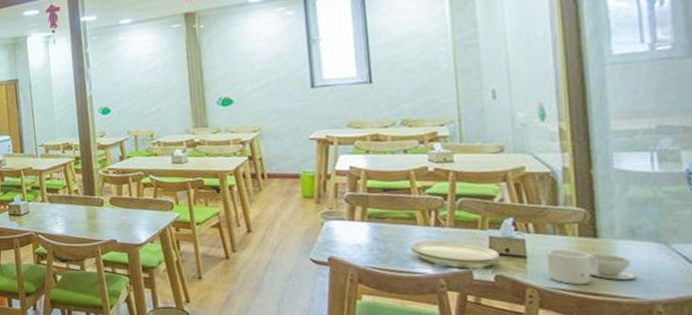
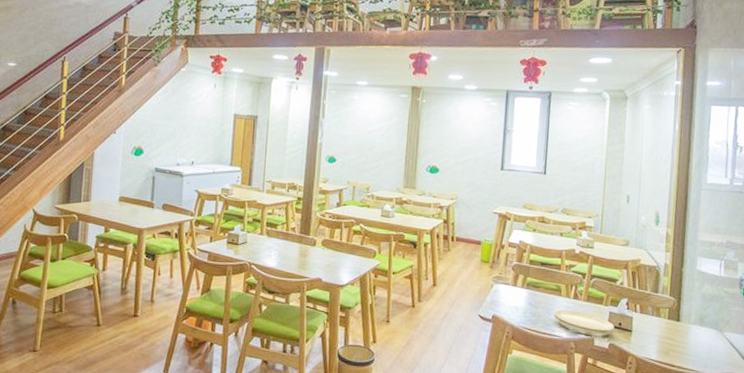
mug: present [546,248,599,285] -> none [644,327,678,358]
teacup: present [589,253,635,281] -> none [671,333,699,357]

